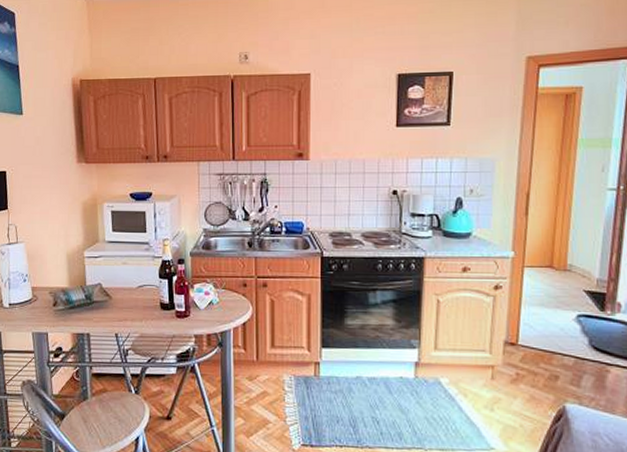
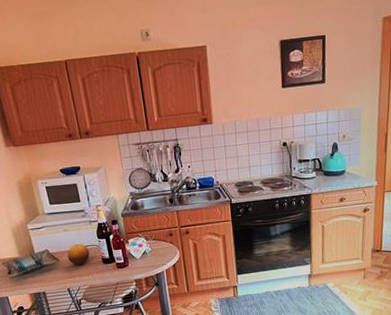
fruit: none [122,281,147,307] -> present [67,243,90,265]

